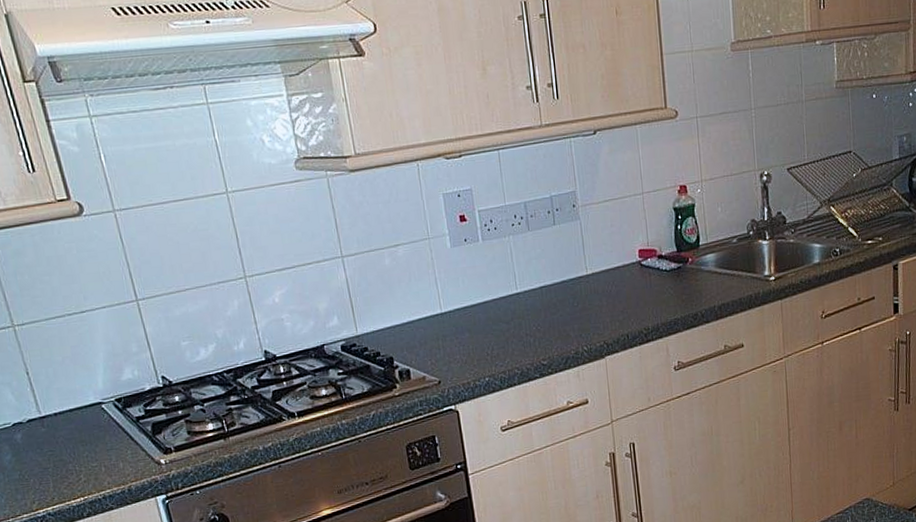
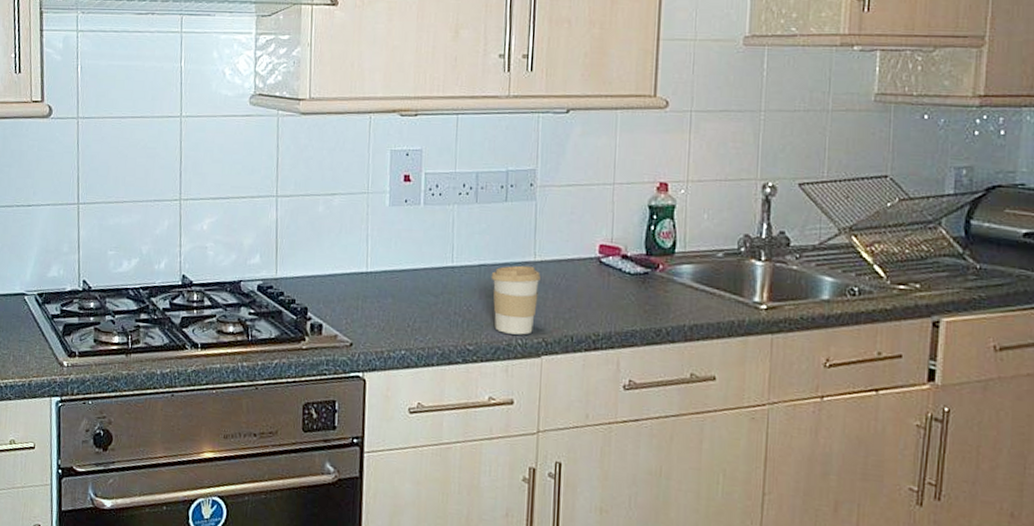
coffee cup: none [552,280,595,344] -> present [491,265,541,335]

